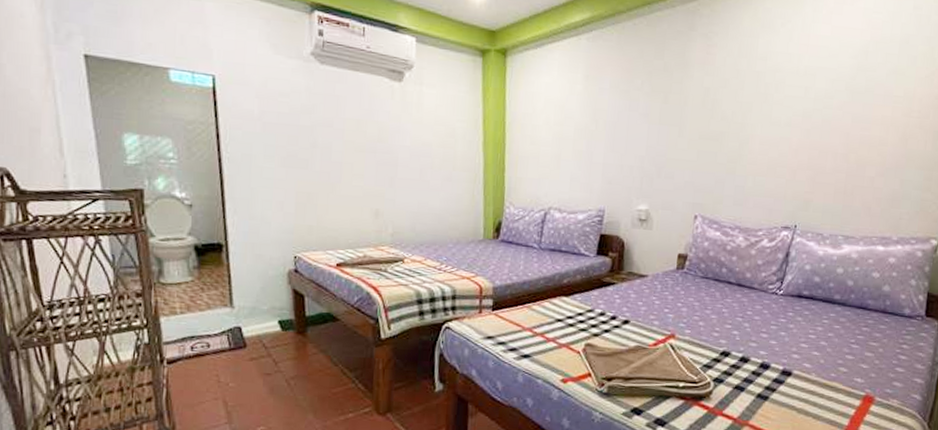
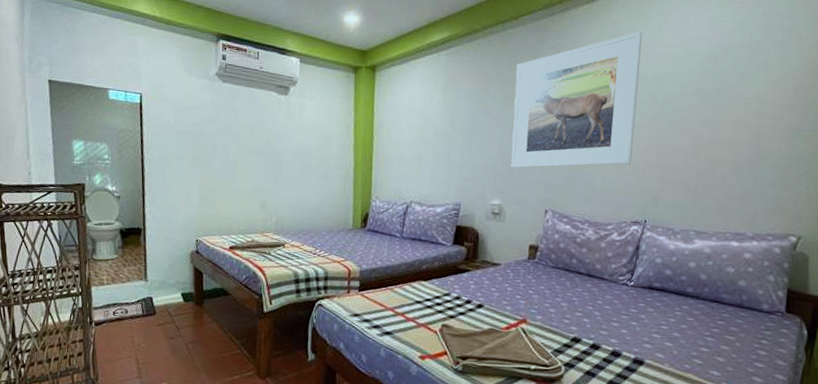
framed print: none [658,19,796,170] -> present [511,31,643,168]

